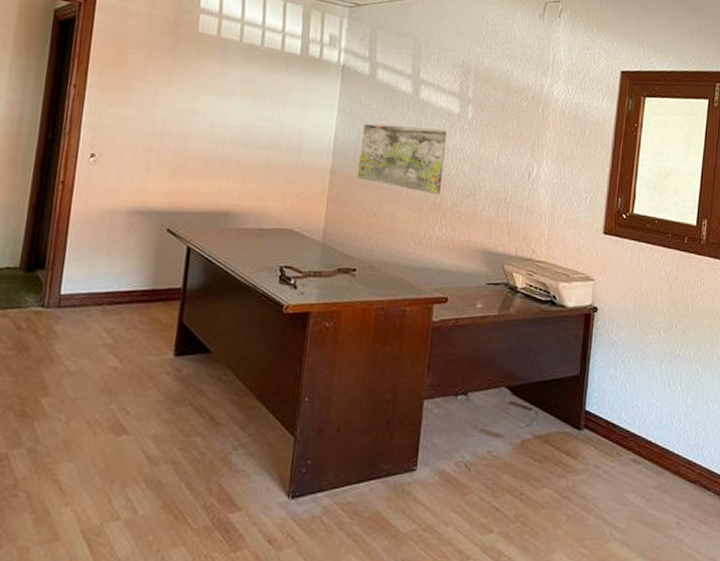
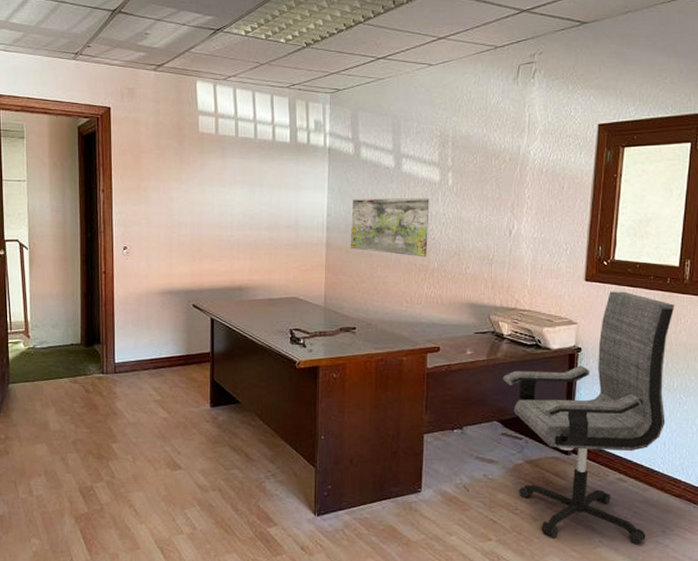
office chair: none [514,247,692,539] -> present [503,291,675,545]

